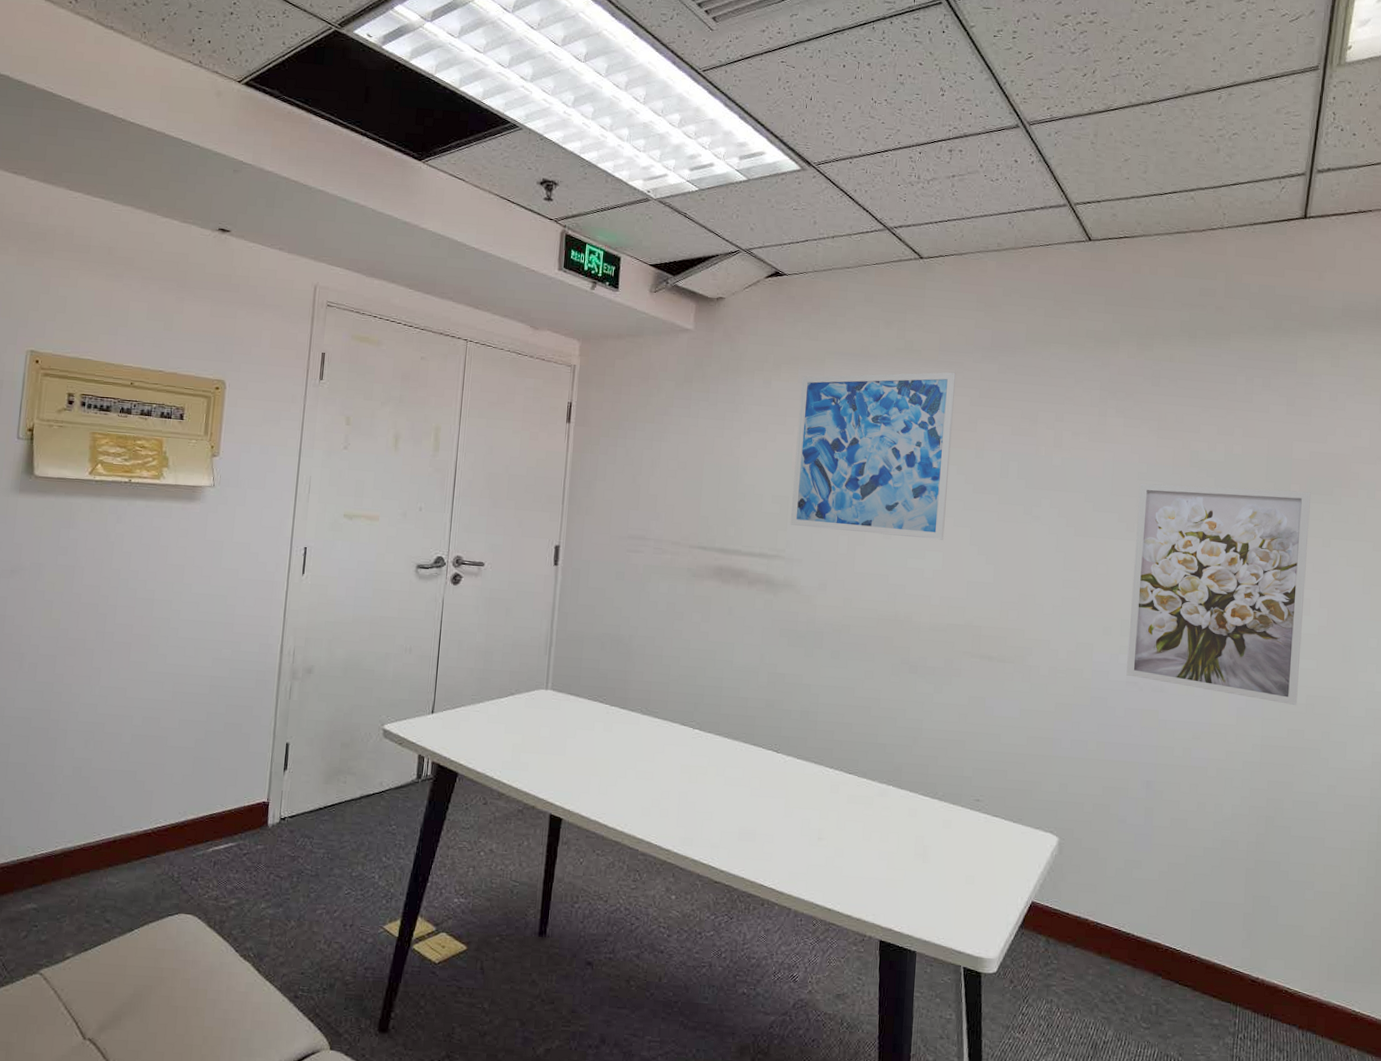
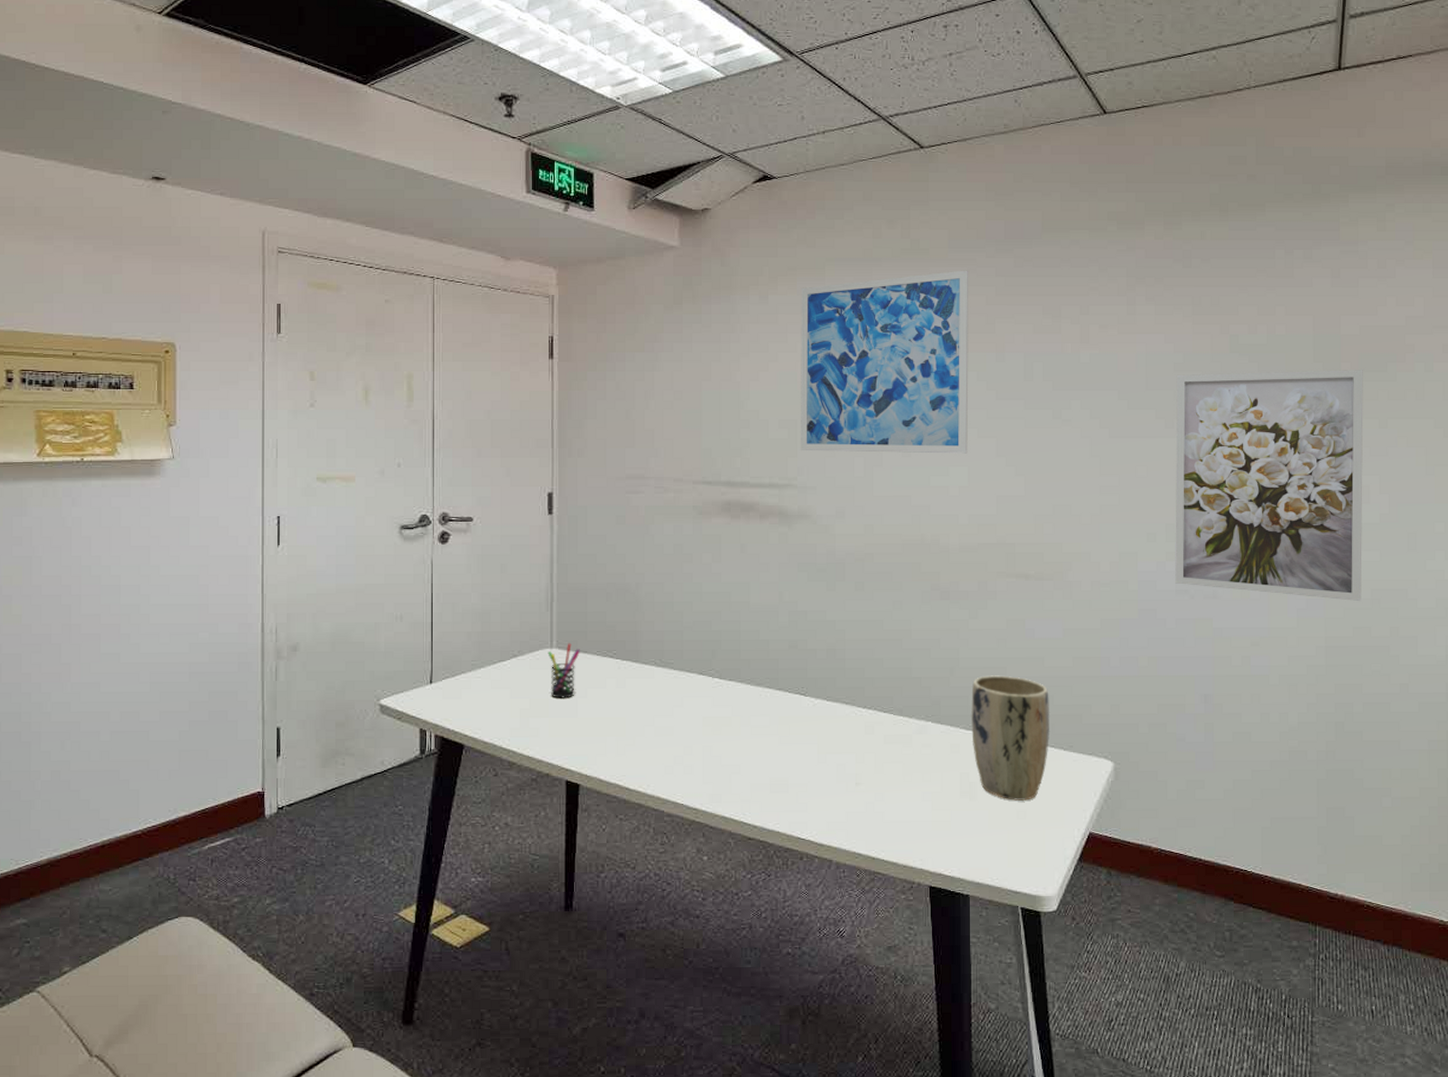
pen holder: none [542,686,573,737] -> present [547,643,580,698]
plant pot: none [928,747,1003,867] -> present [970,675,1051,801]

